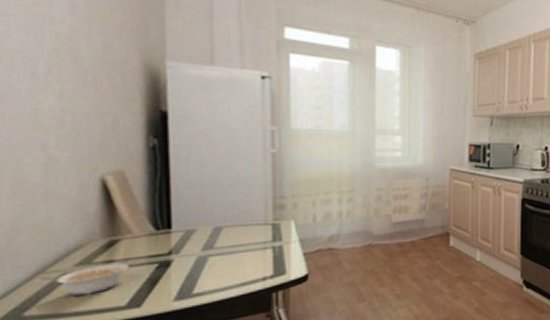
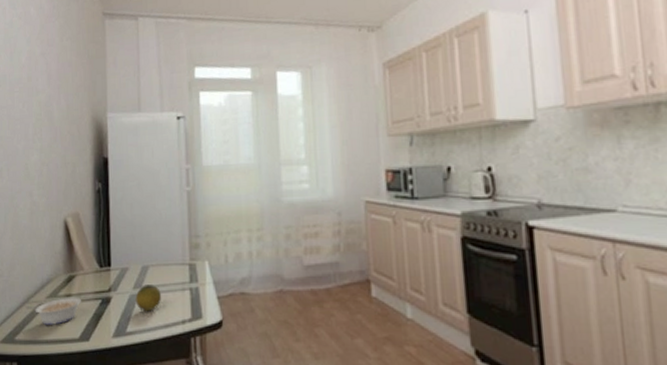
fruit: none [204,245,239,272] -> present [135,285,162,312]

